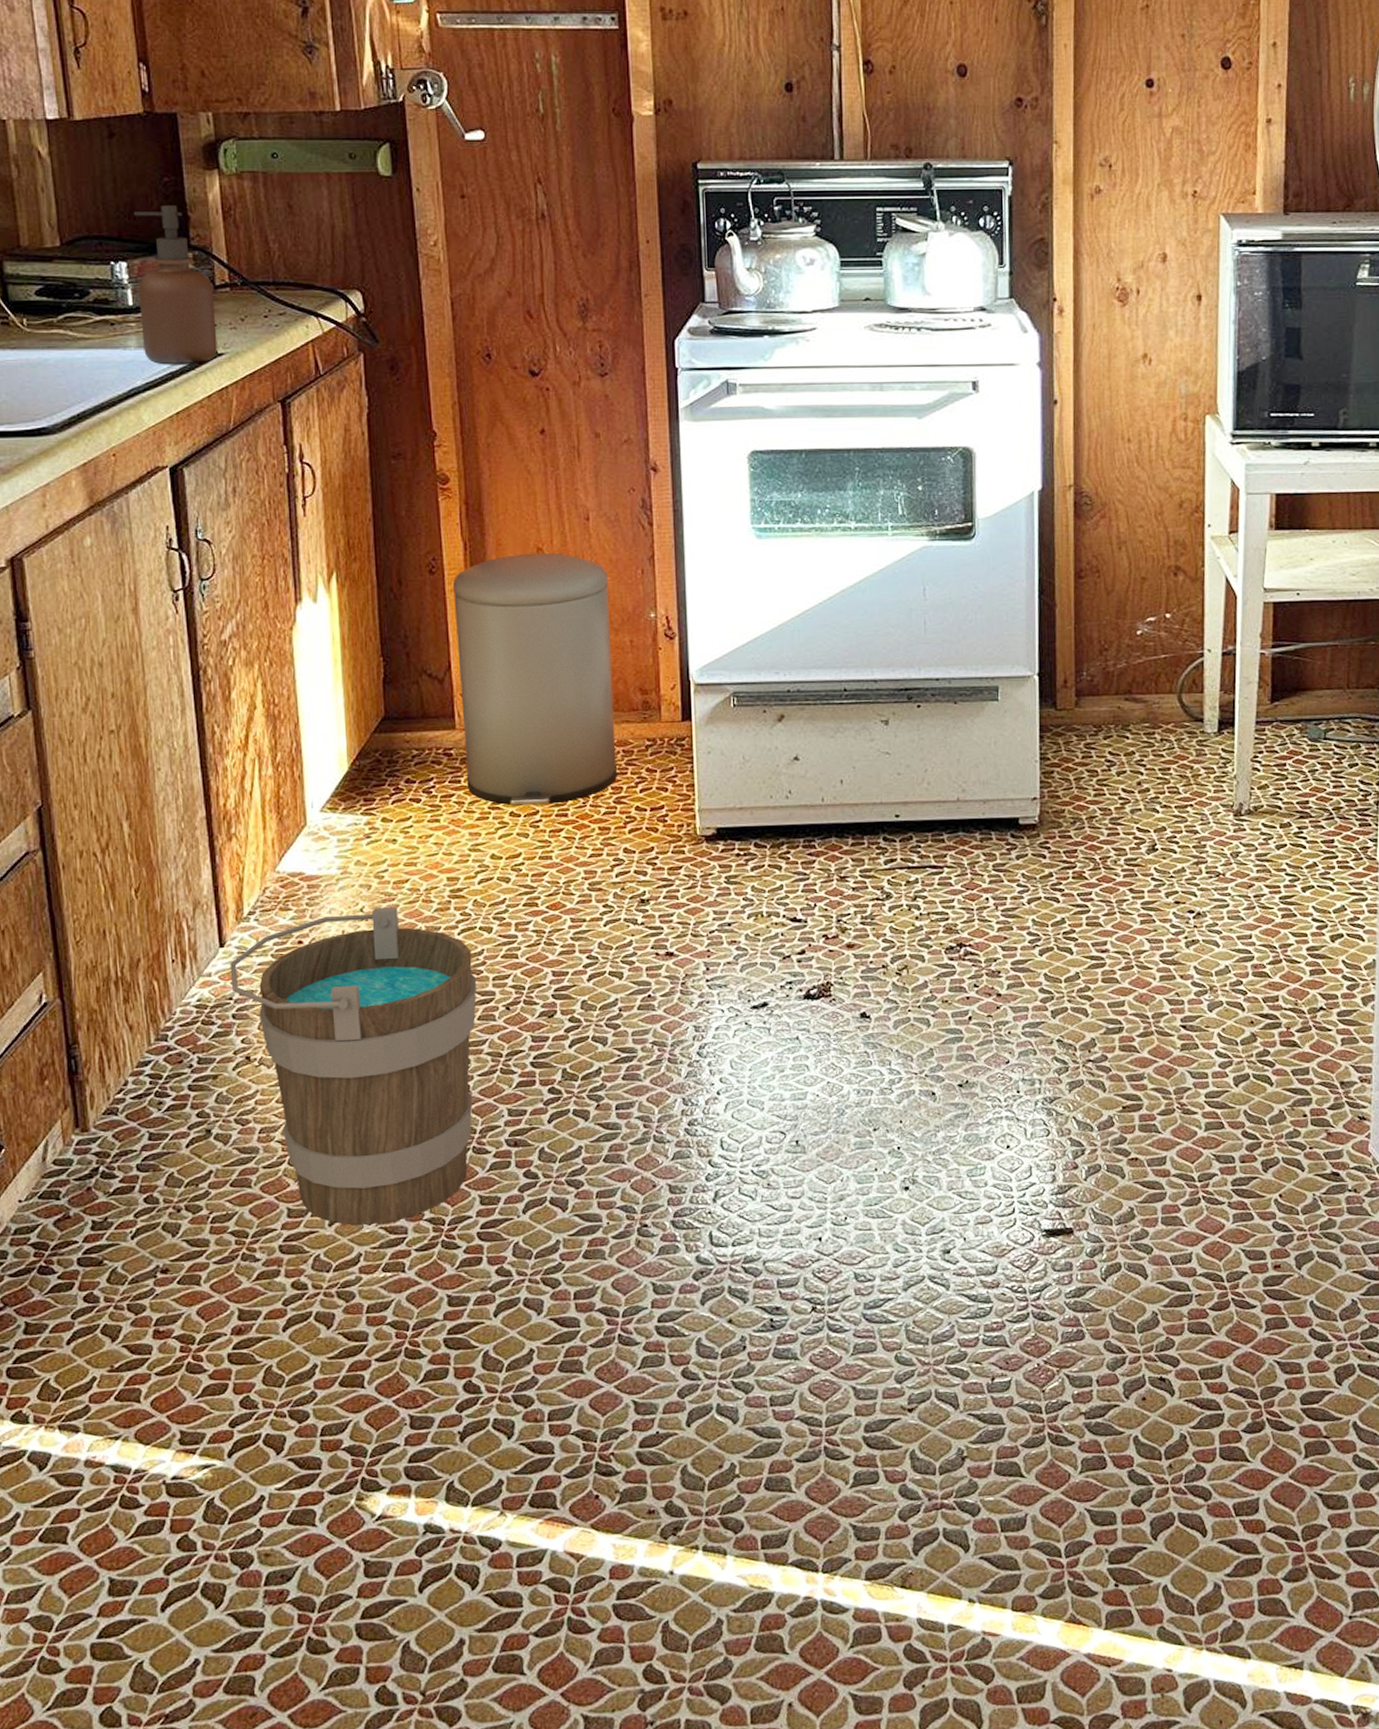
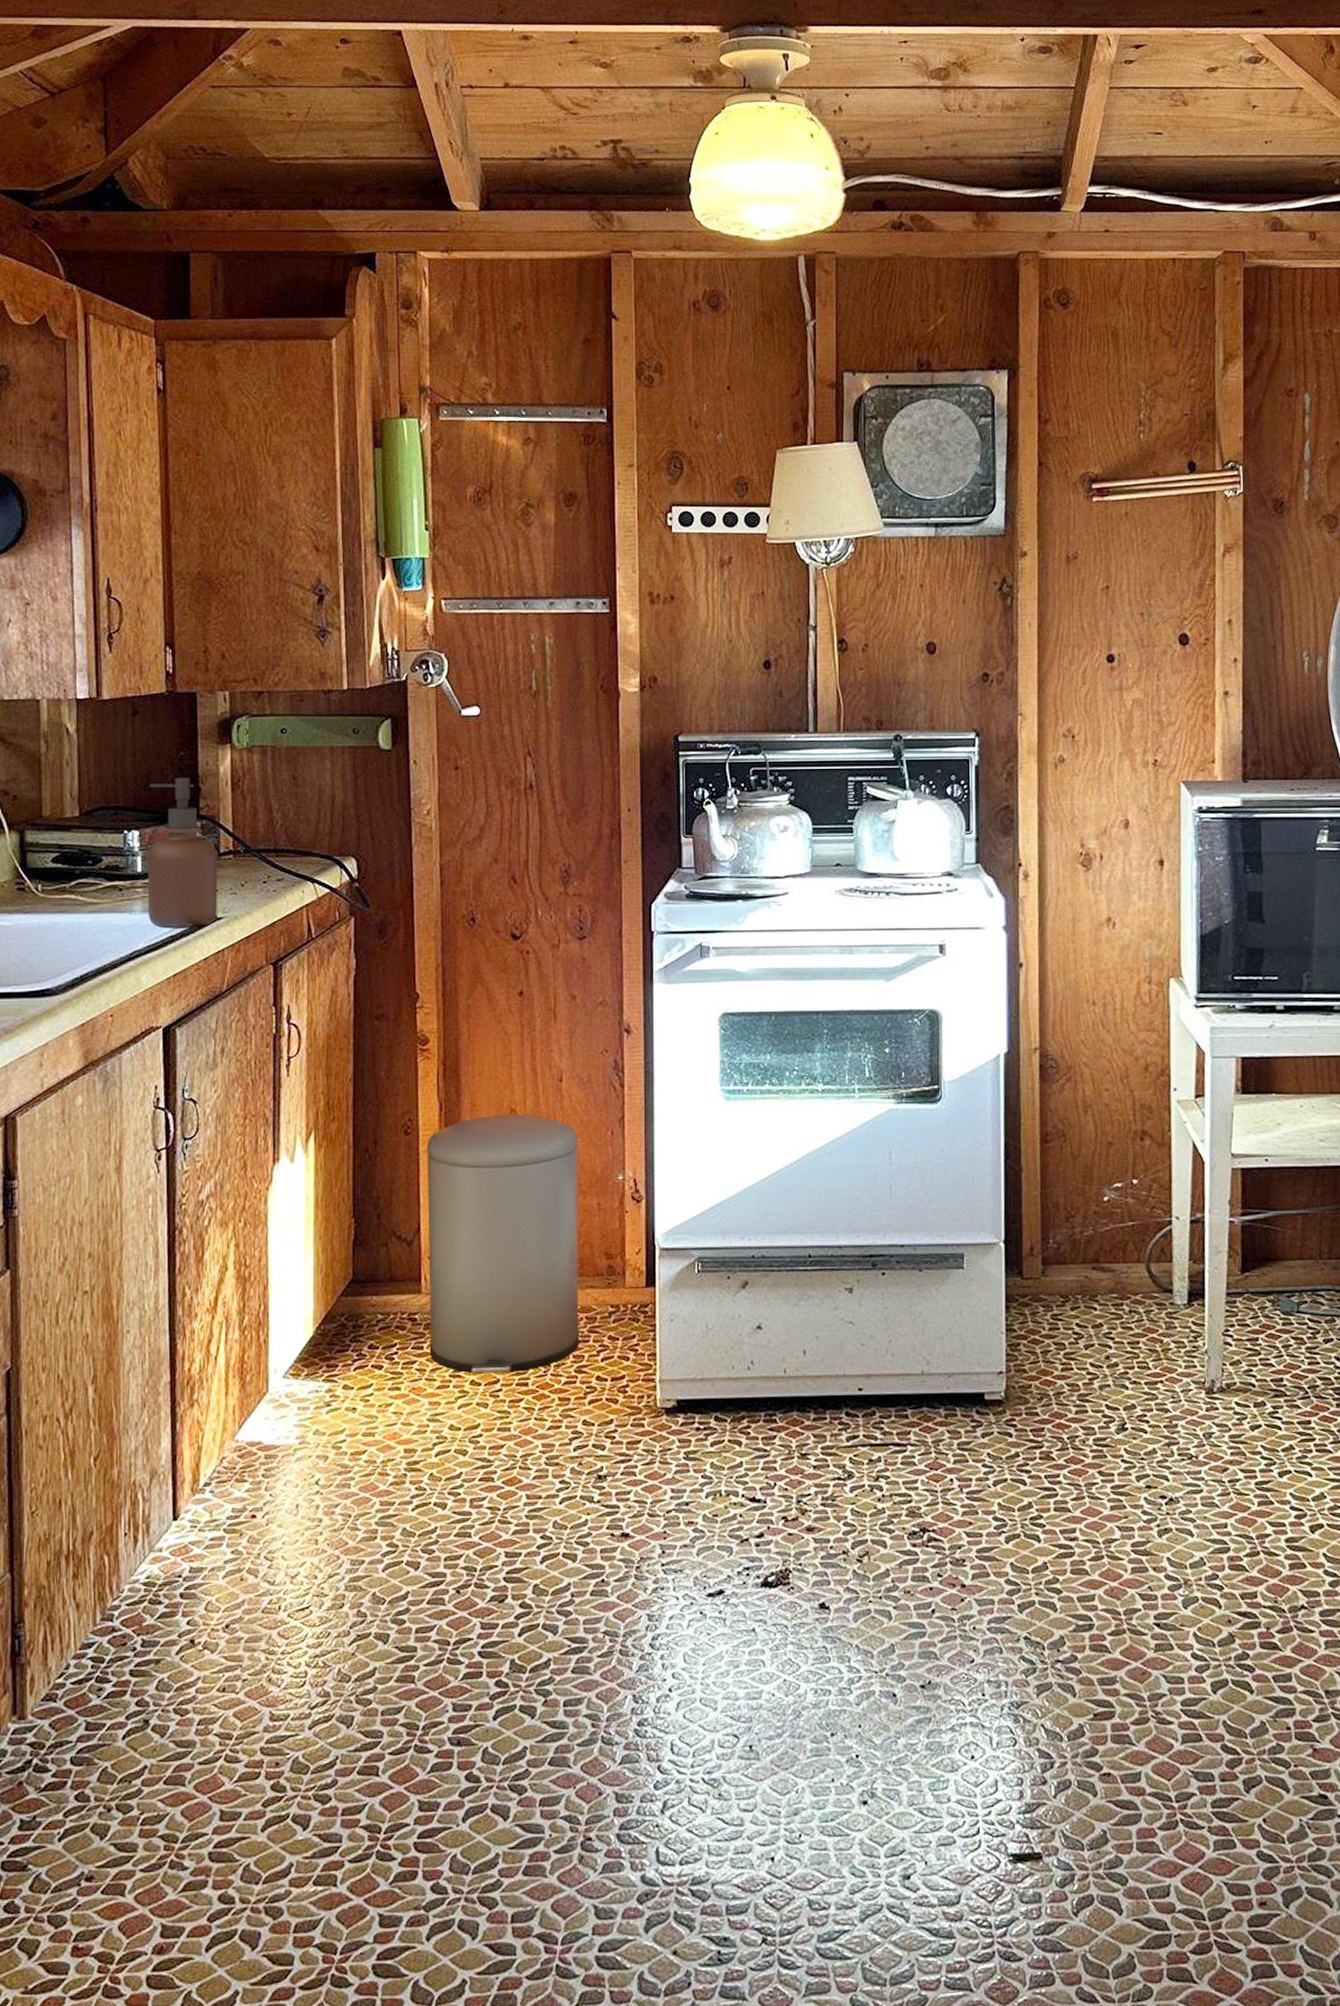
bucket: present [230,907,477,1225] -> none [181,1480,428,1831]

